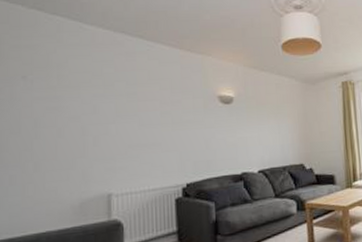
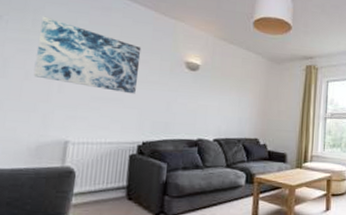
wall art: none [66,70,173,137] -> present [33,16,141,94]

